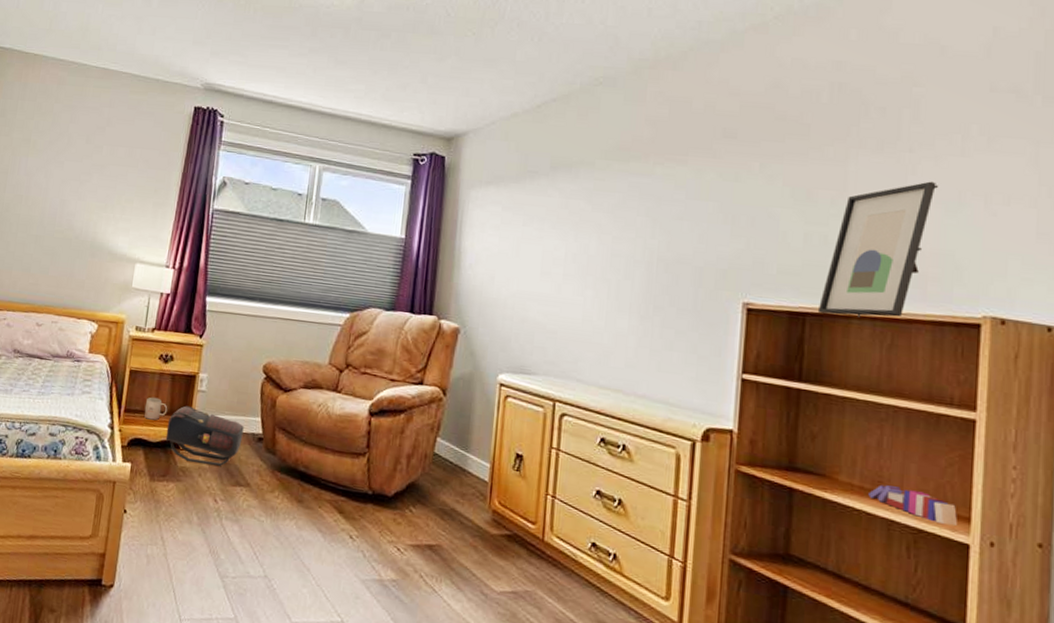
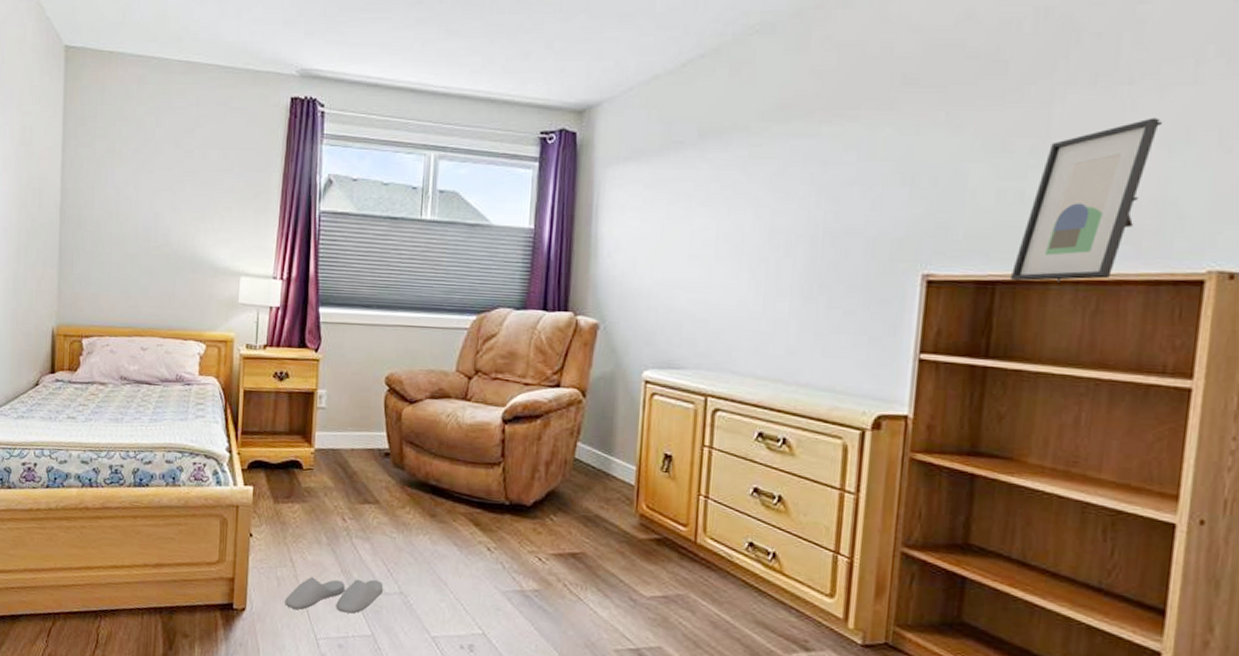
mug: present [143,397,168,420] -> none [262,417,287,441]
slippers: none [152,556,249,595] -> present [285,577,383,614]
satchel: present [165,405,244,466] -> none [287,424,369,484]
books: present [868,484,958,527] -> none [1061,465,1164,506]

